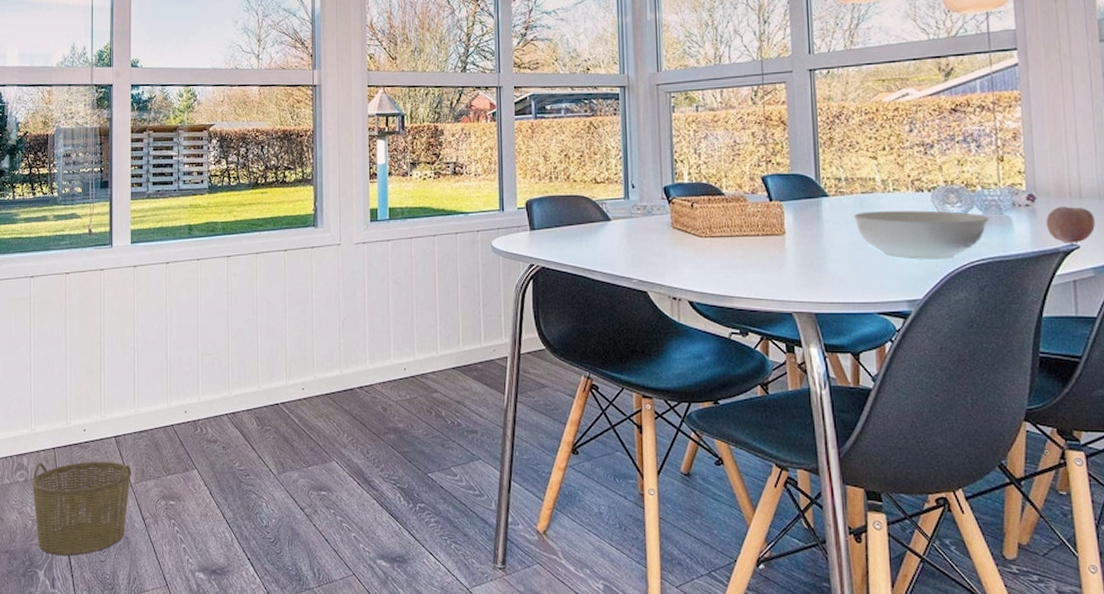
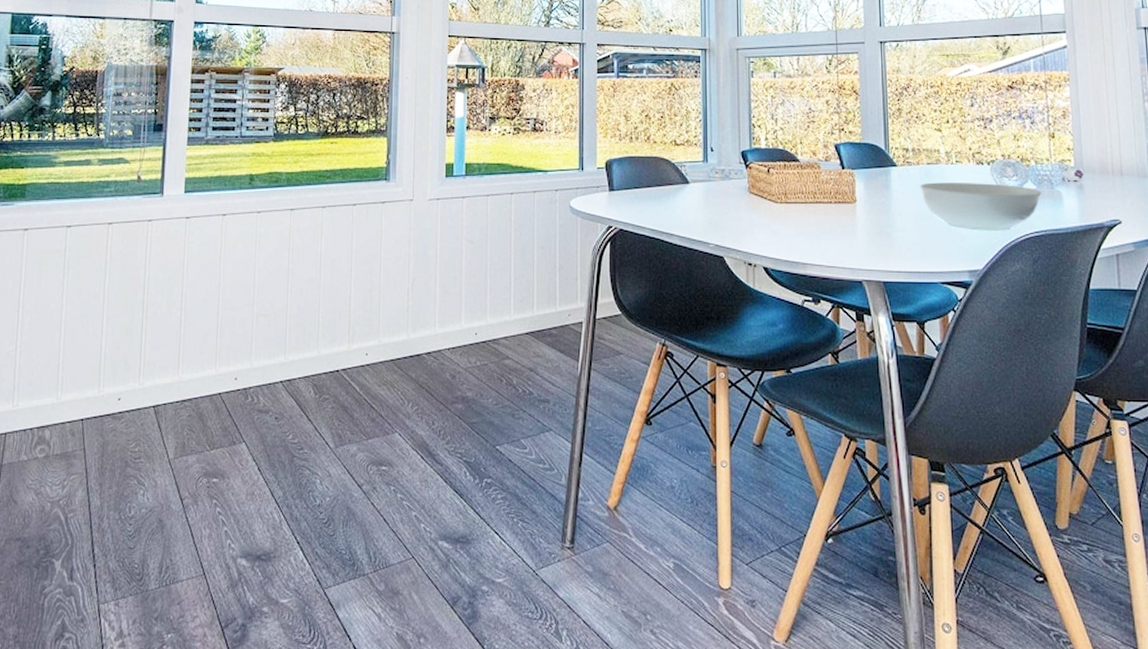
basket: present [32,461,131,556] -> none [53,434,171,542]
fruit: present [1046,207,1095,243] -> none [1092,183,1135,219]

